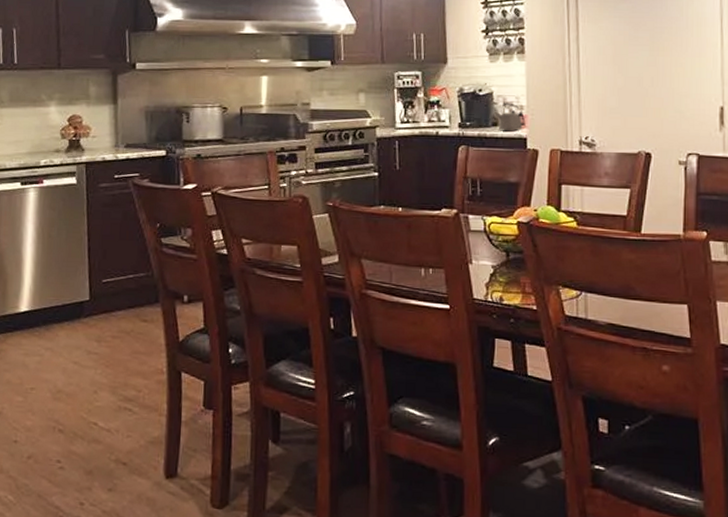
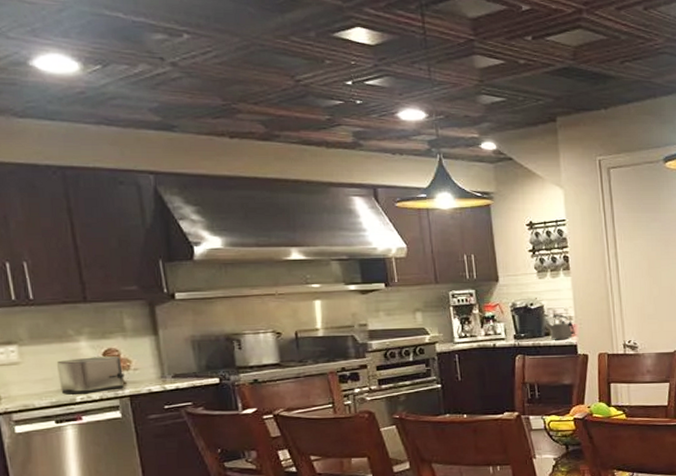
toaster: none [28,122,84,159] -> present [56,356,125,395]

